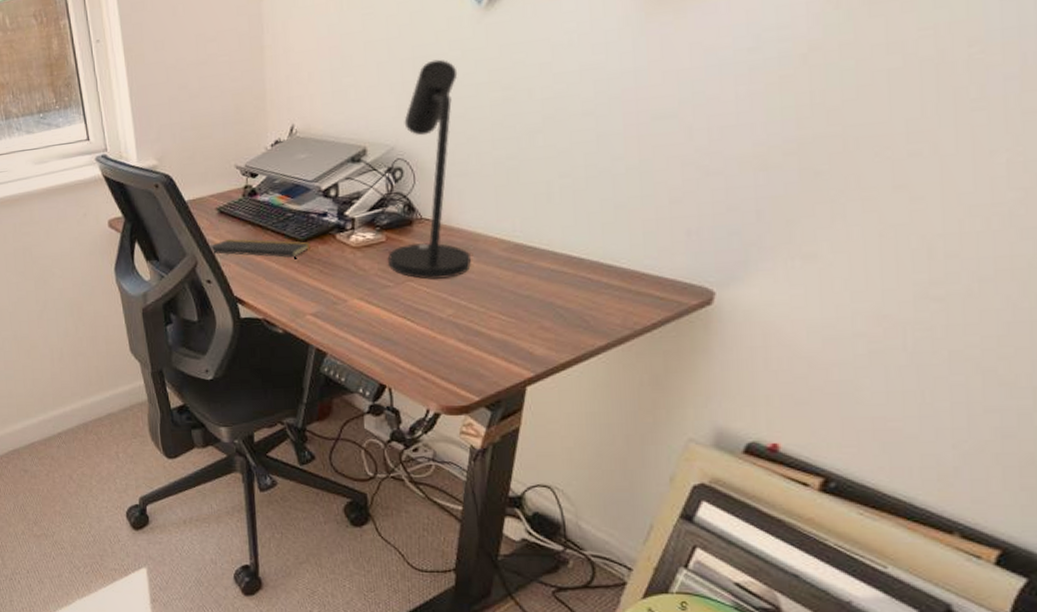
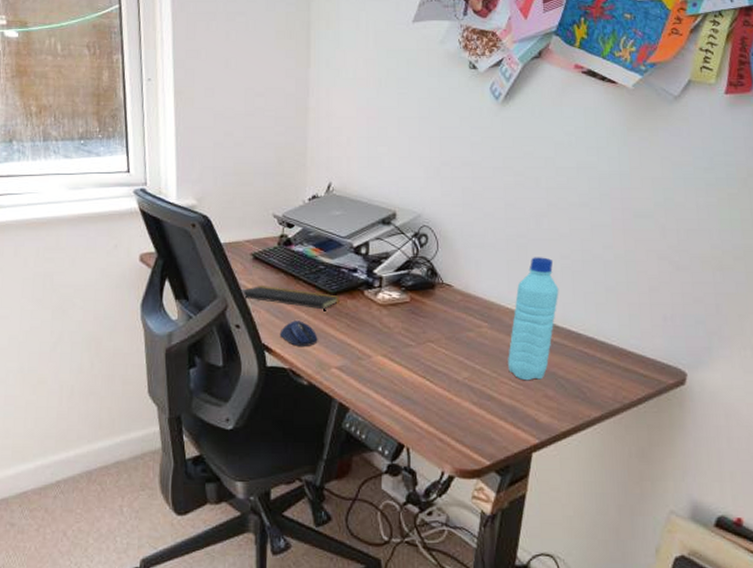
computer mouse: none [251,271,291,296] -> present [279,320,318,346]
desk lamp: present [387,59,472,279] -> none [411,142,486,342]
water bottle: none [497,178,557,314] -> present [508,257,559,381]

